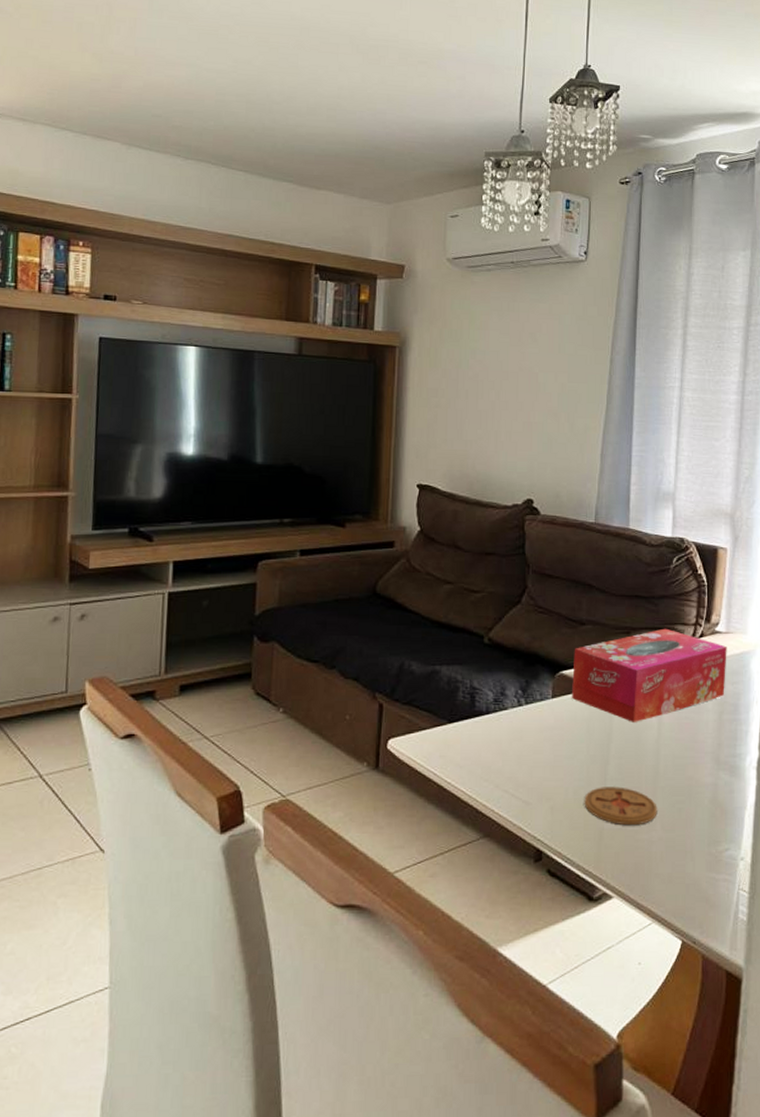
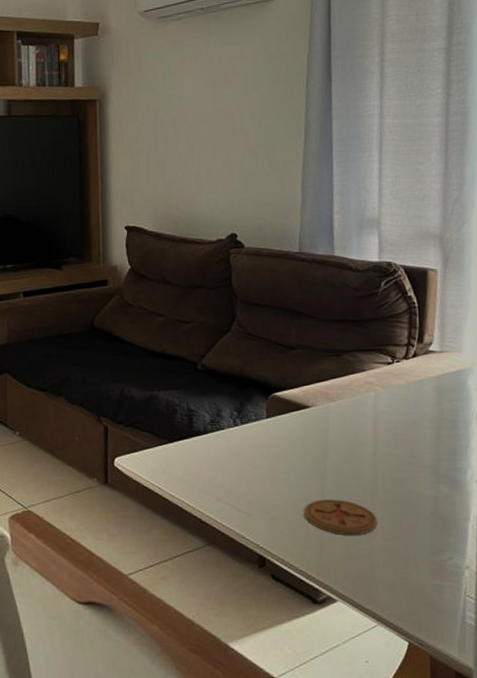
tissue box: present [572,628,727,722] -> none [285,349,443,439]

